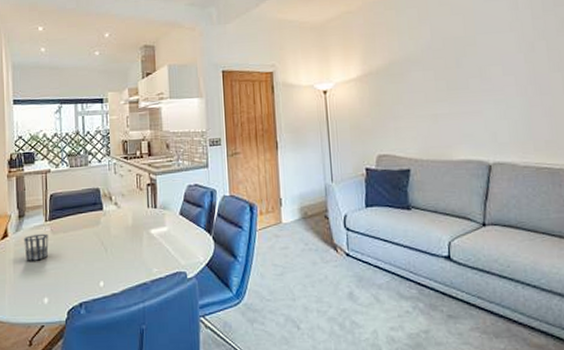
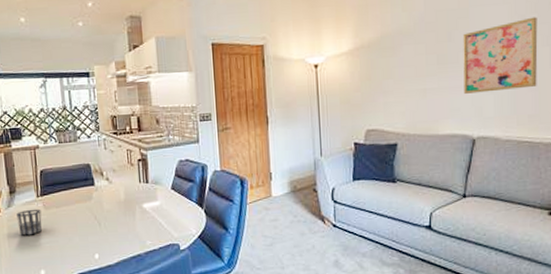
wall art: none [471,43,552,119] -> present [463,16,538,94]

